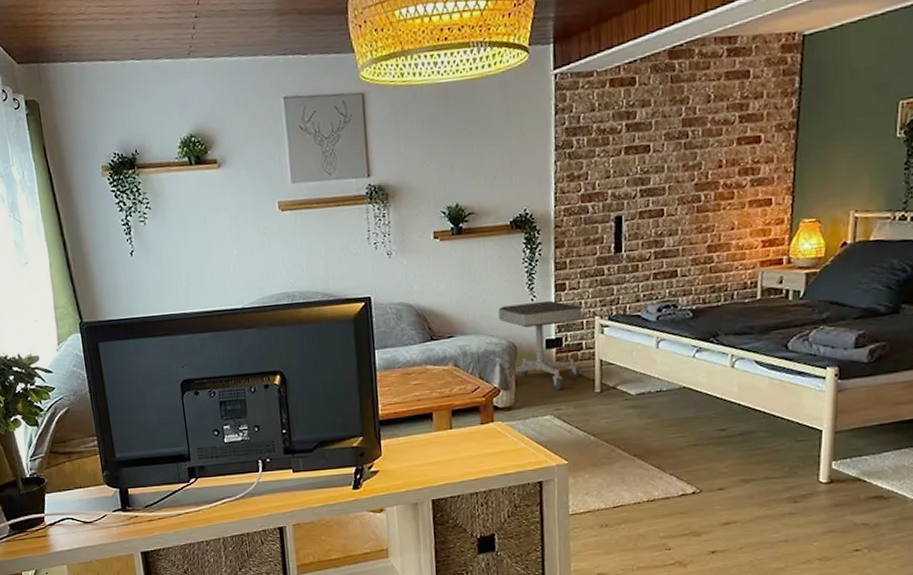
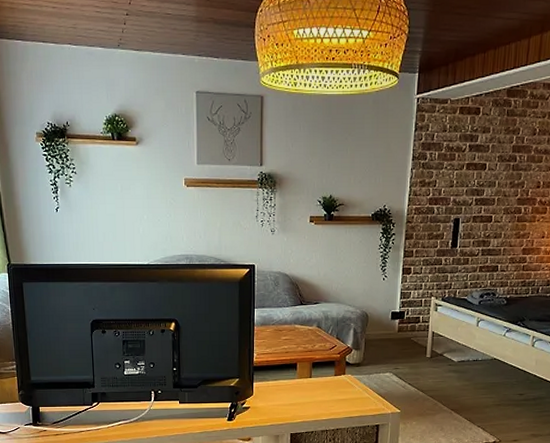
stool: present [498,300,582,390] -> none [356,280,422,353]

